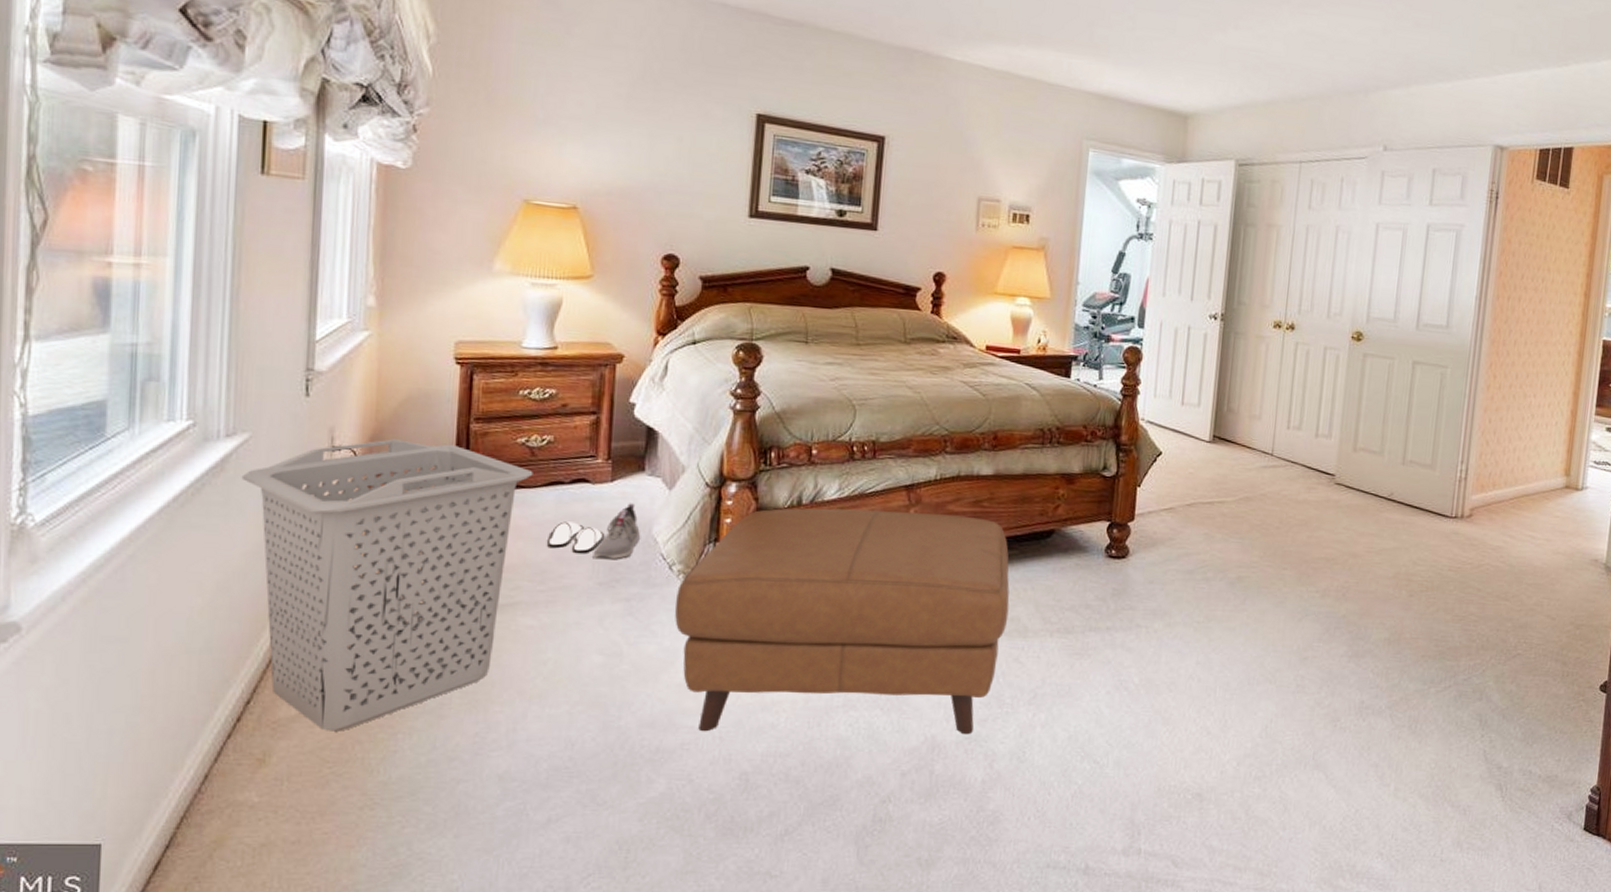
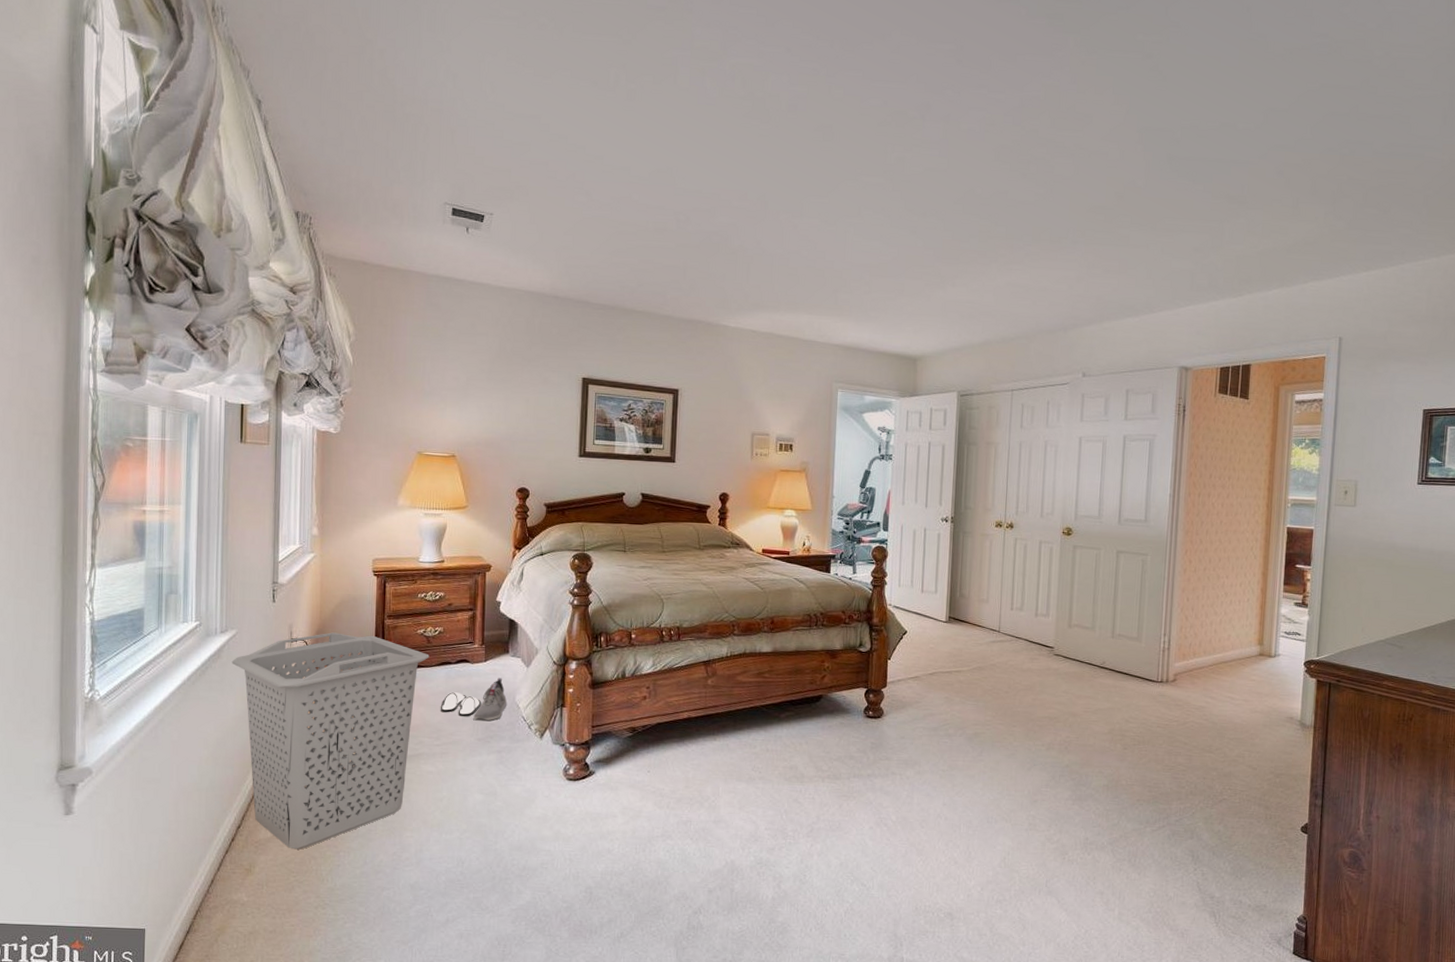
ottoman: present [674,508,1010,735] -> none [533,680,789,860]

